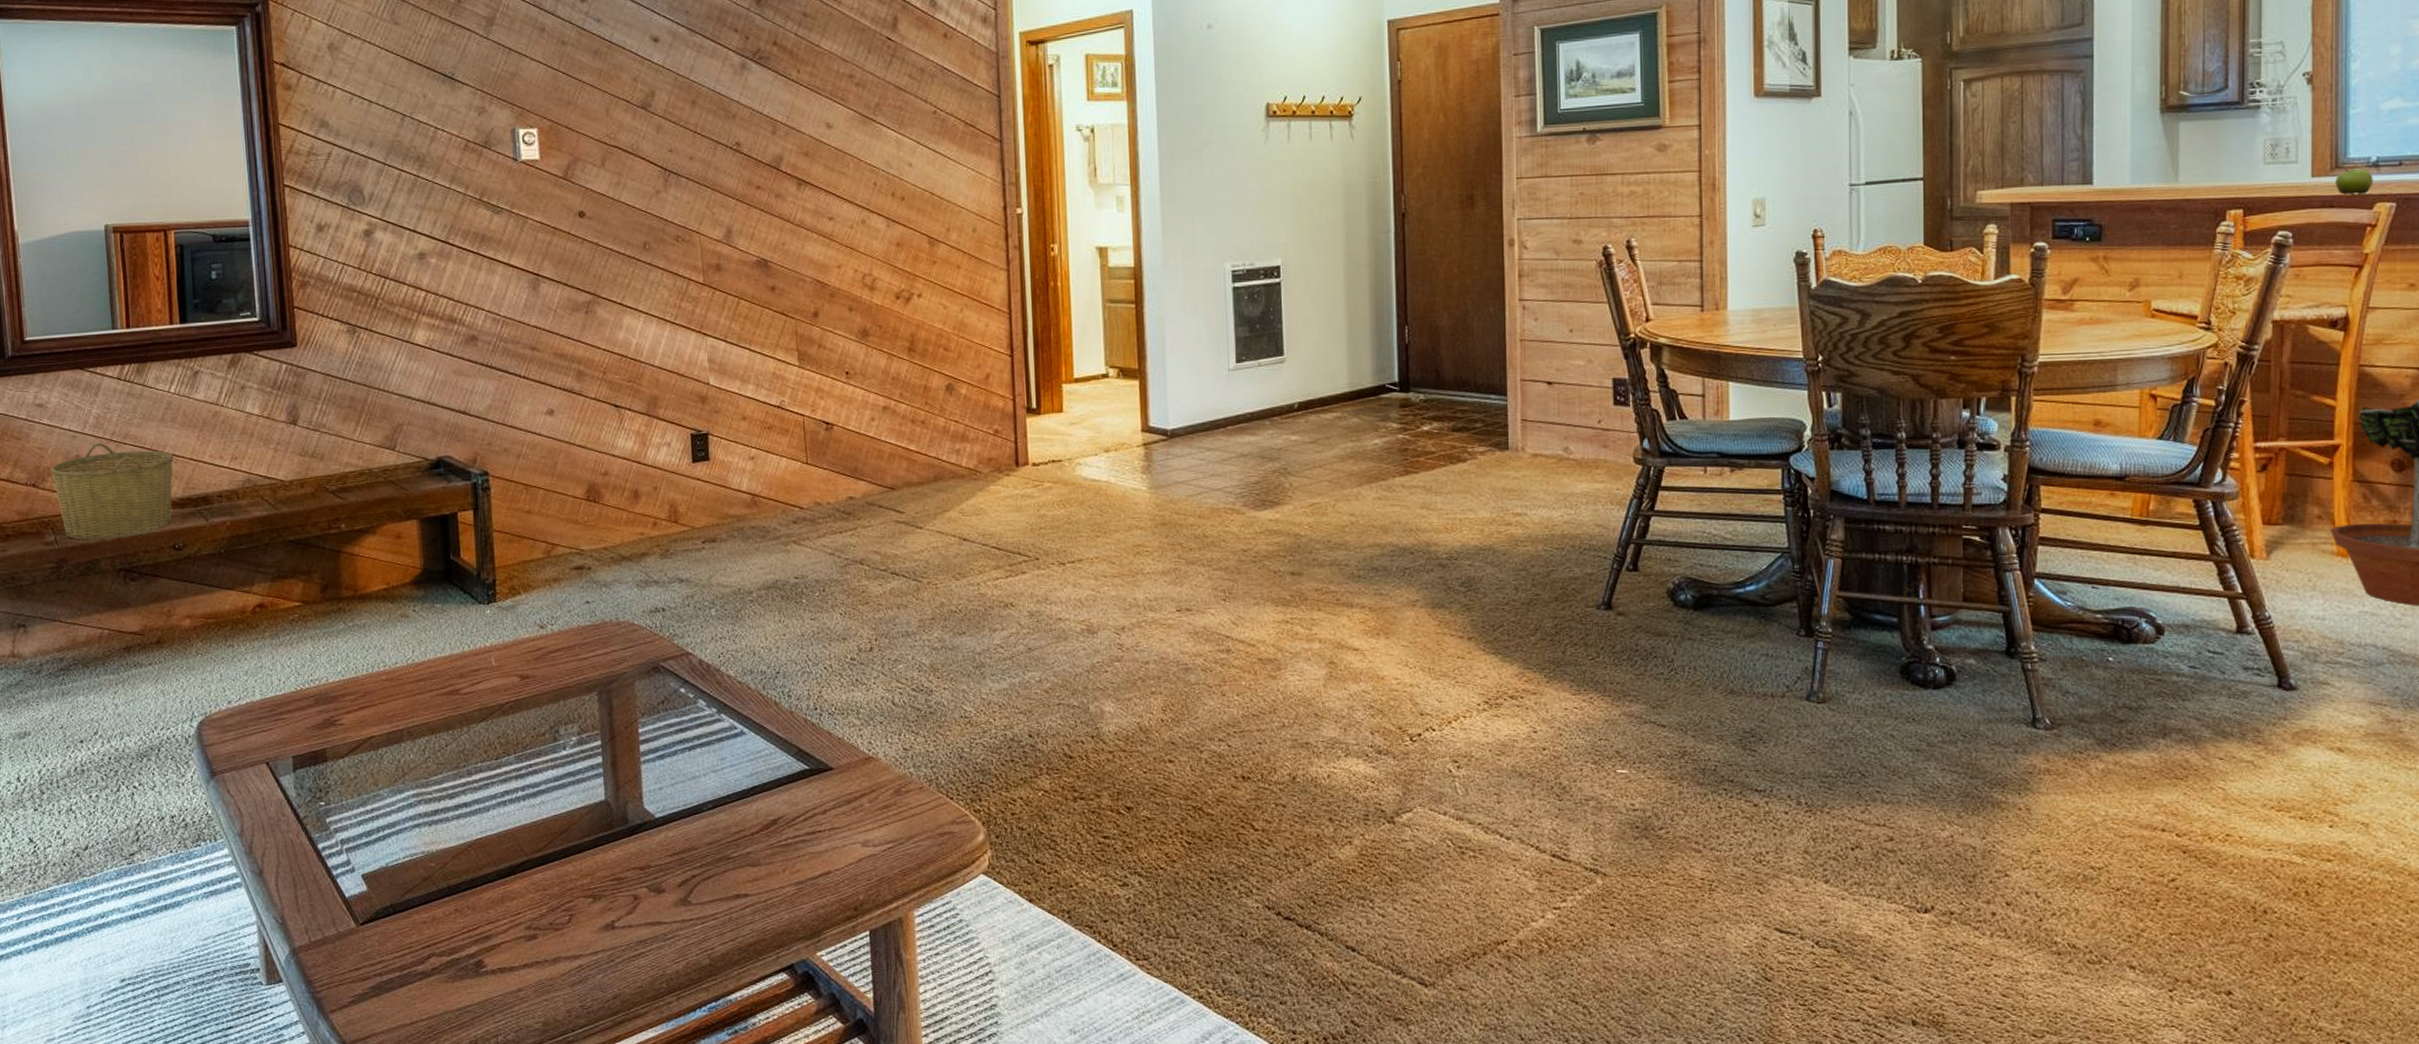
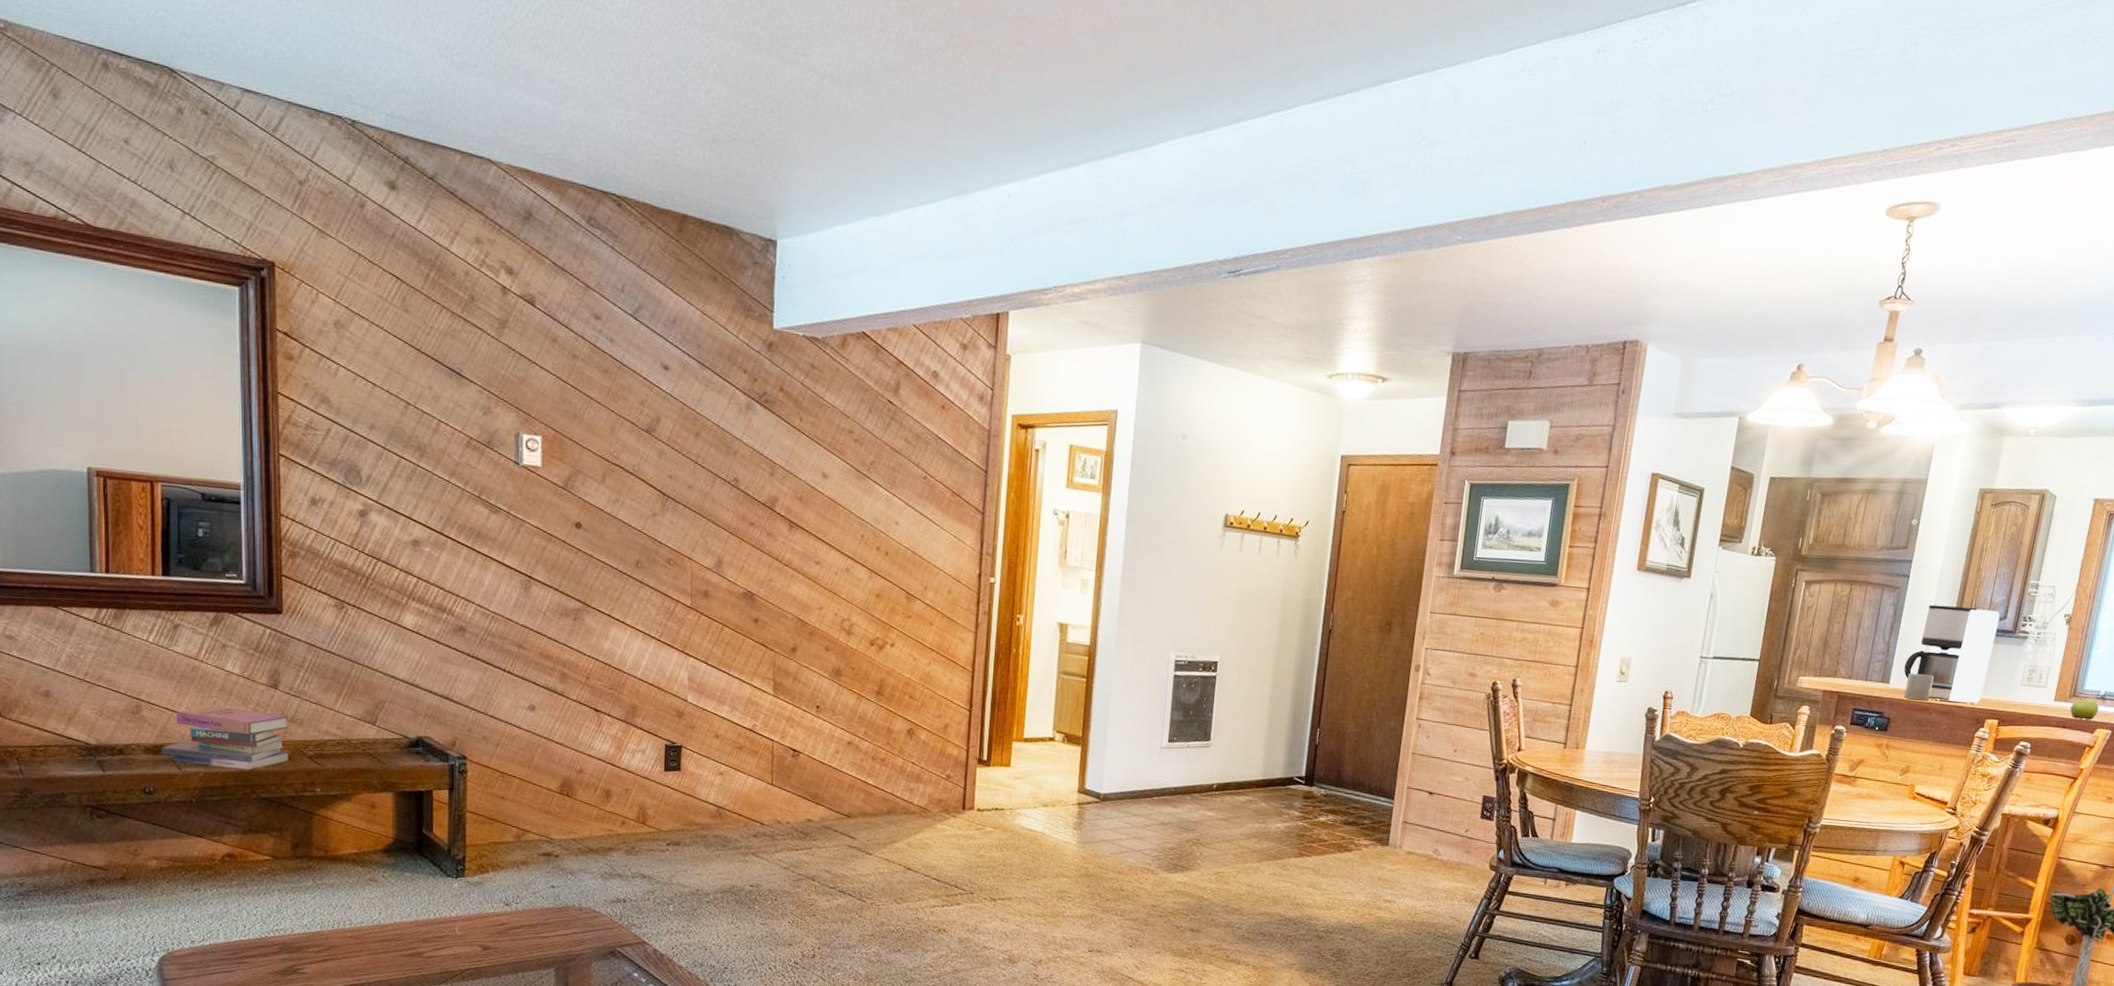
basket: present [50,443,174,540] -> none [18,681,148,776]
books: none [188,449,312,514] -> present [161,705,288,771]
coffee maker: none [2108,81,2219,196] -> present [1904,604,2000,705]
mug: none [2114,168,2148,200] -> present [1903,673,1934,701]

